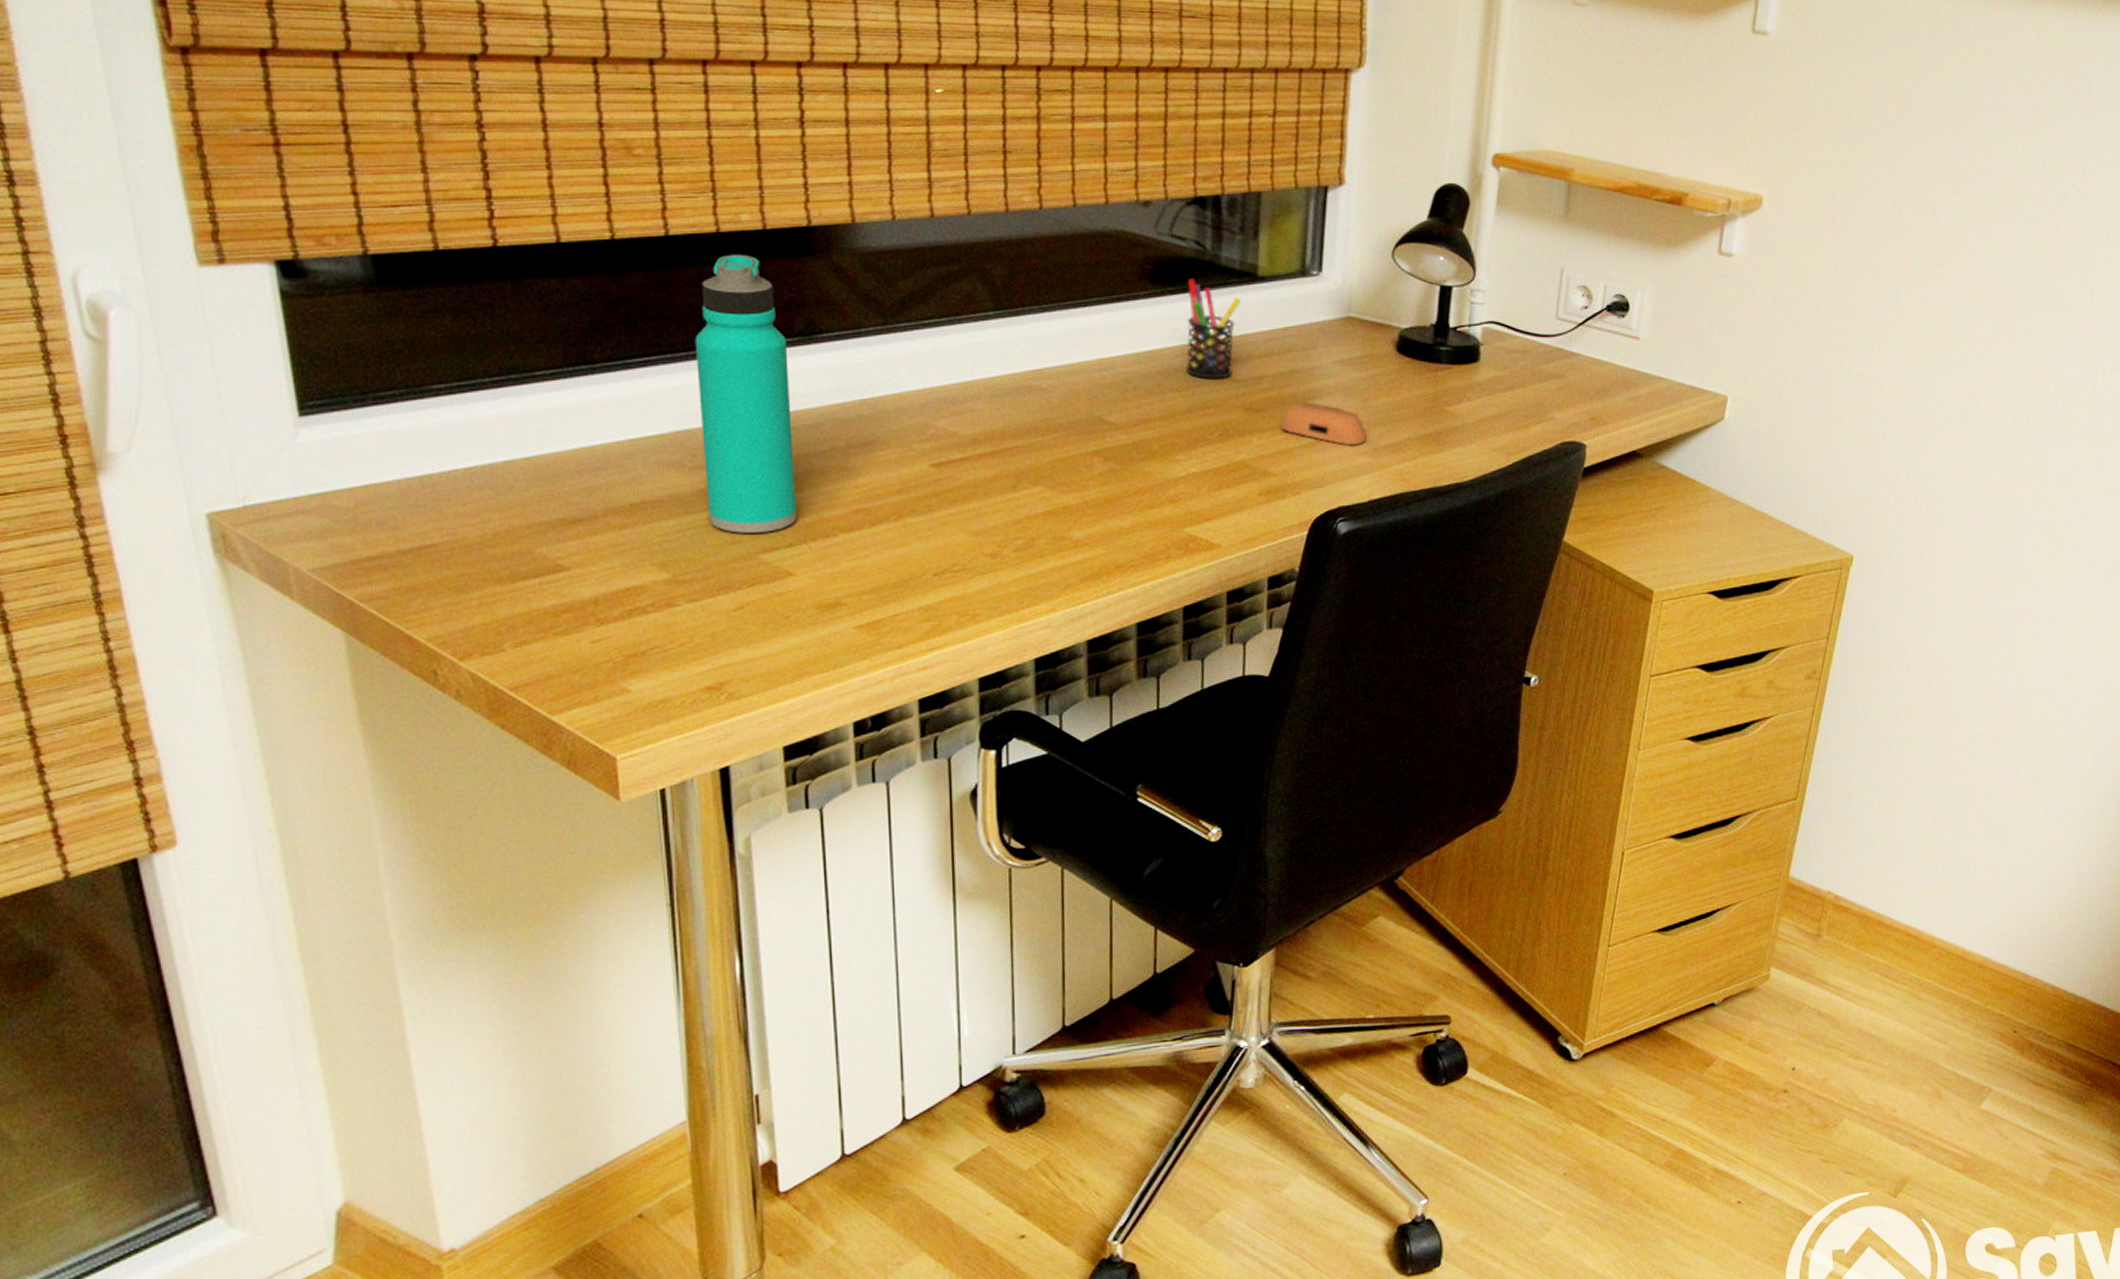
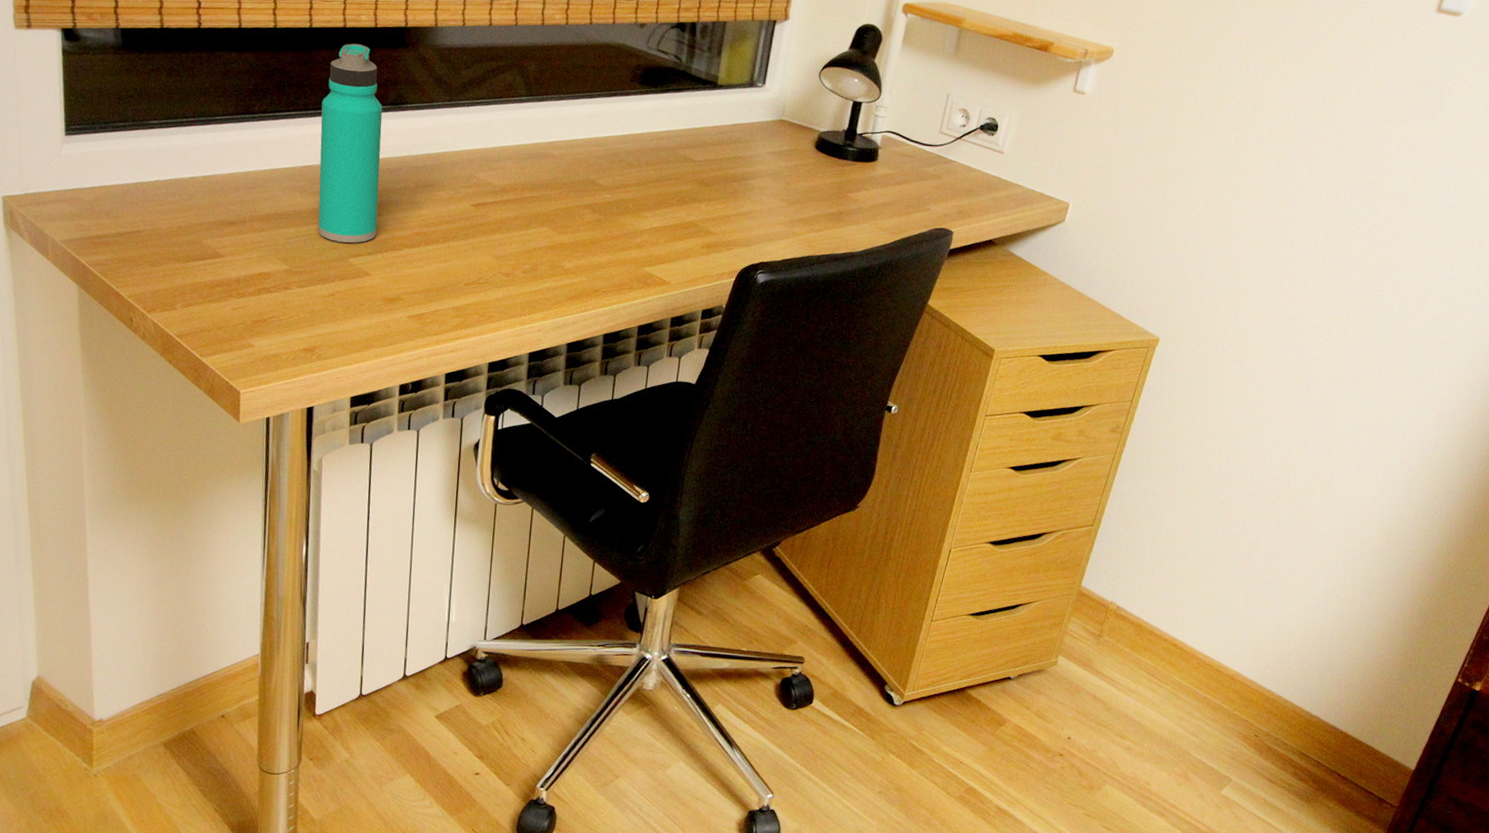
pen holder: present [1185,279,1242,380] -> none [658,83,704,159]
computer mouse: present [1280,402,1367,446] -> none [723,181,786,217]

